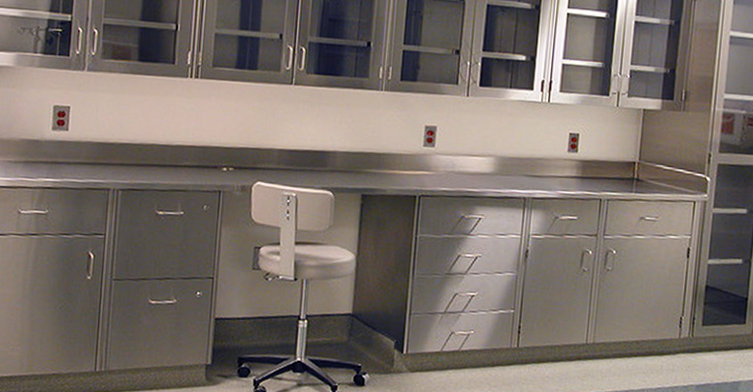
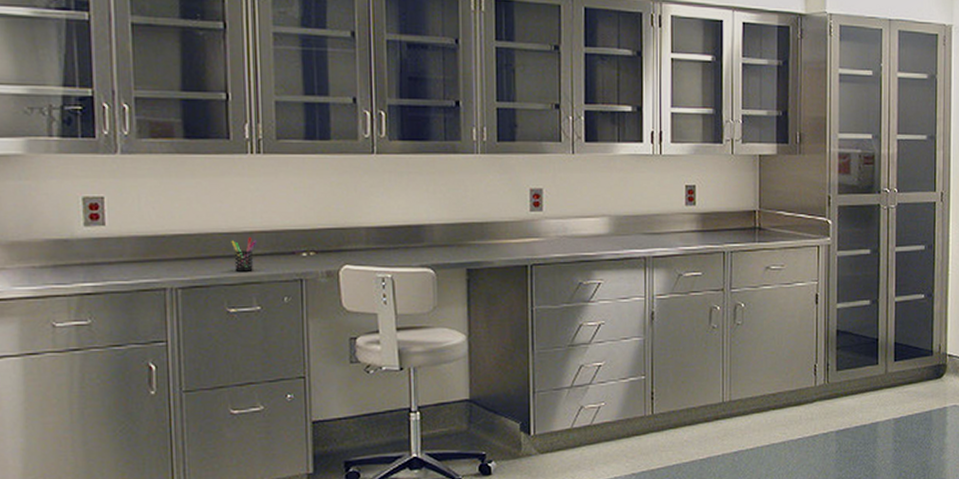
pen holder: none [166,150,187,180] -> present [231,237,258,271]

